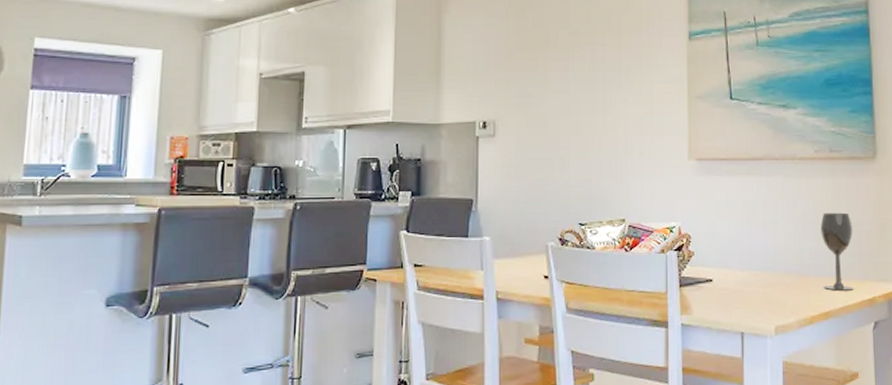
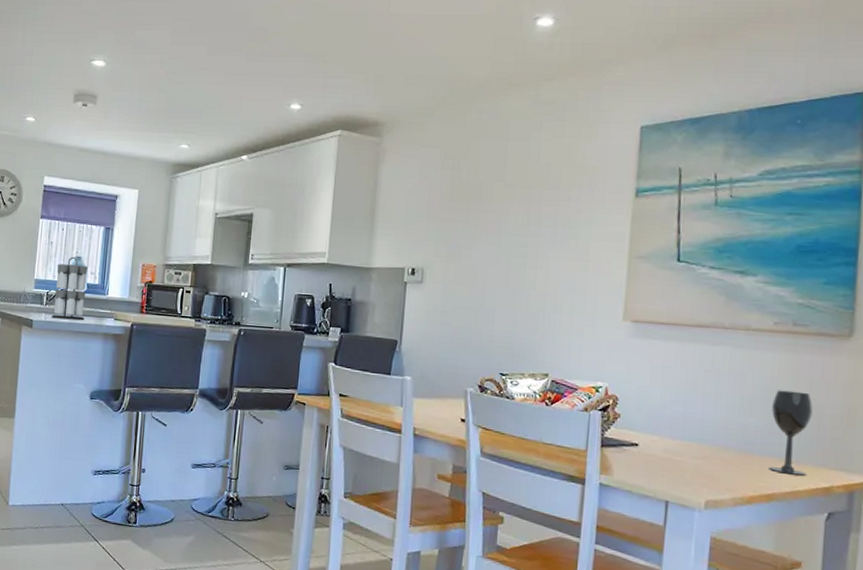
spice rack: none [49,133,98,211] -> present [52,256,88,321]

